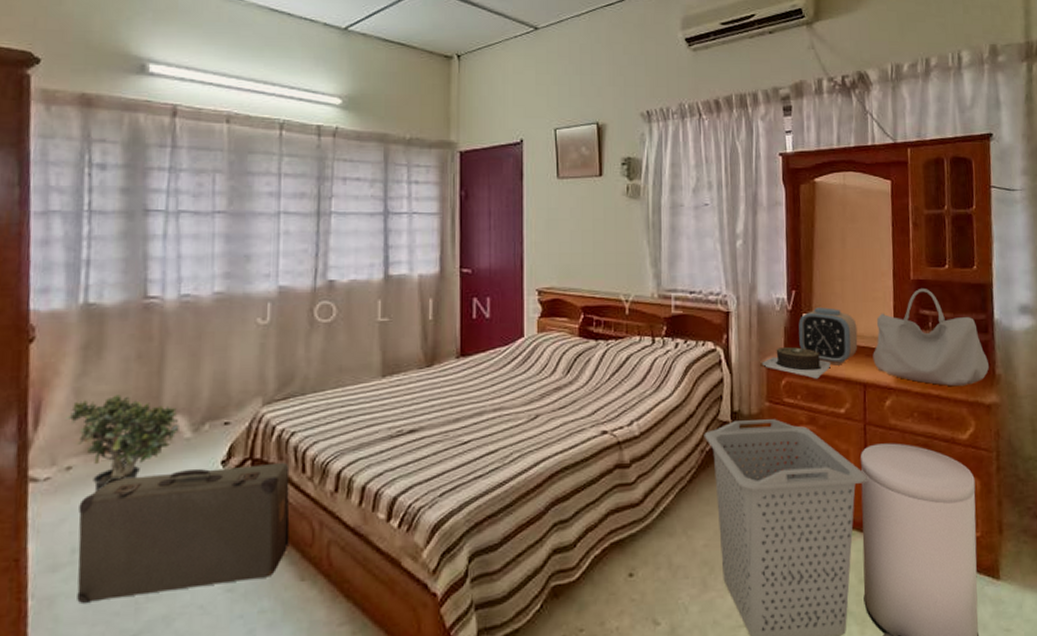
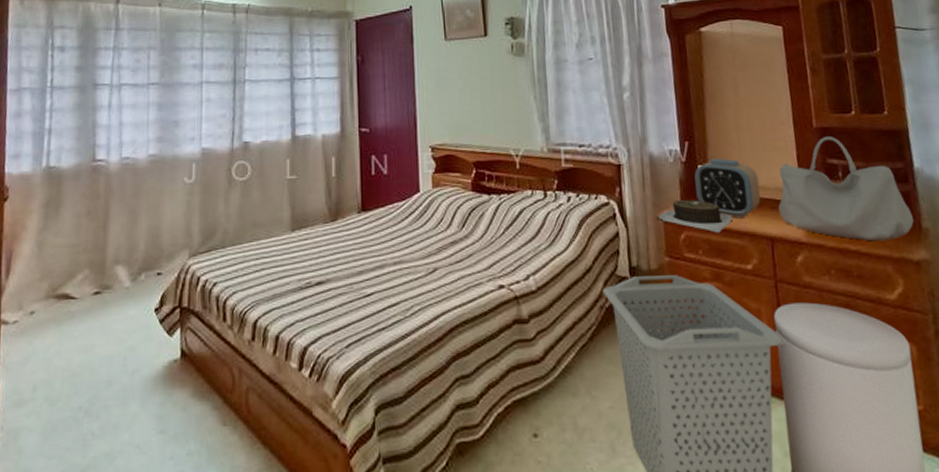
potted plant: present [65,394,179,493] -> none [30,247,120,336]
suitcase: present [77,462,290,604] -> none [36,311,213,439]

